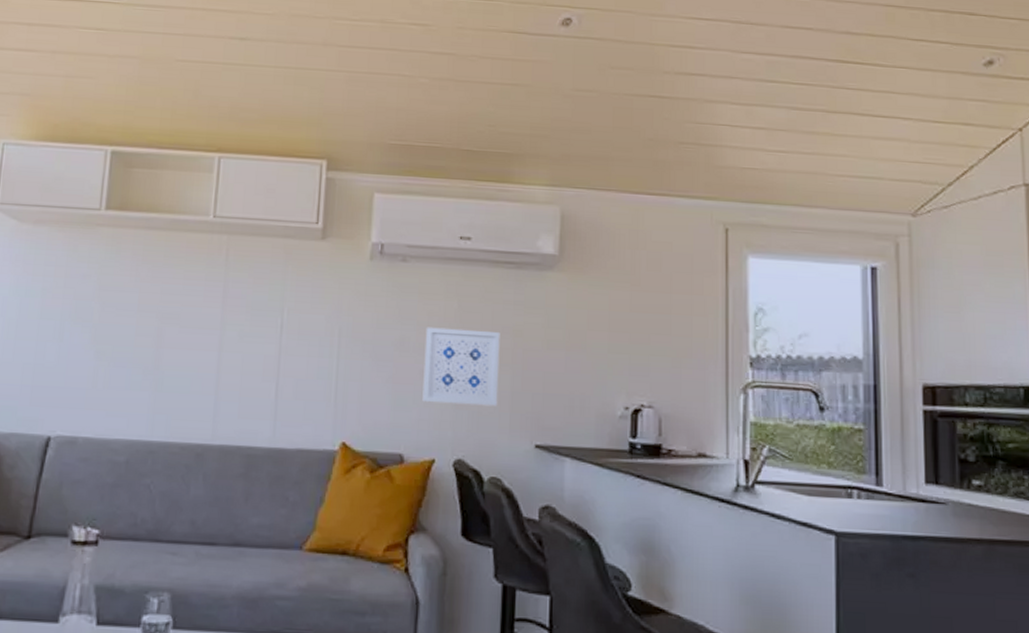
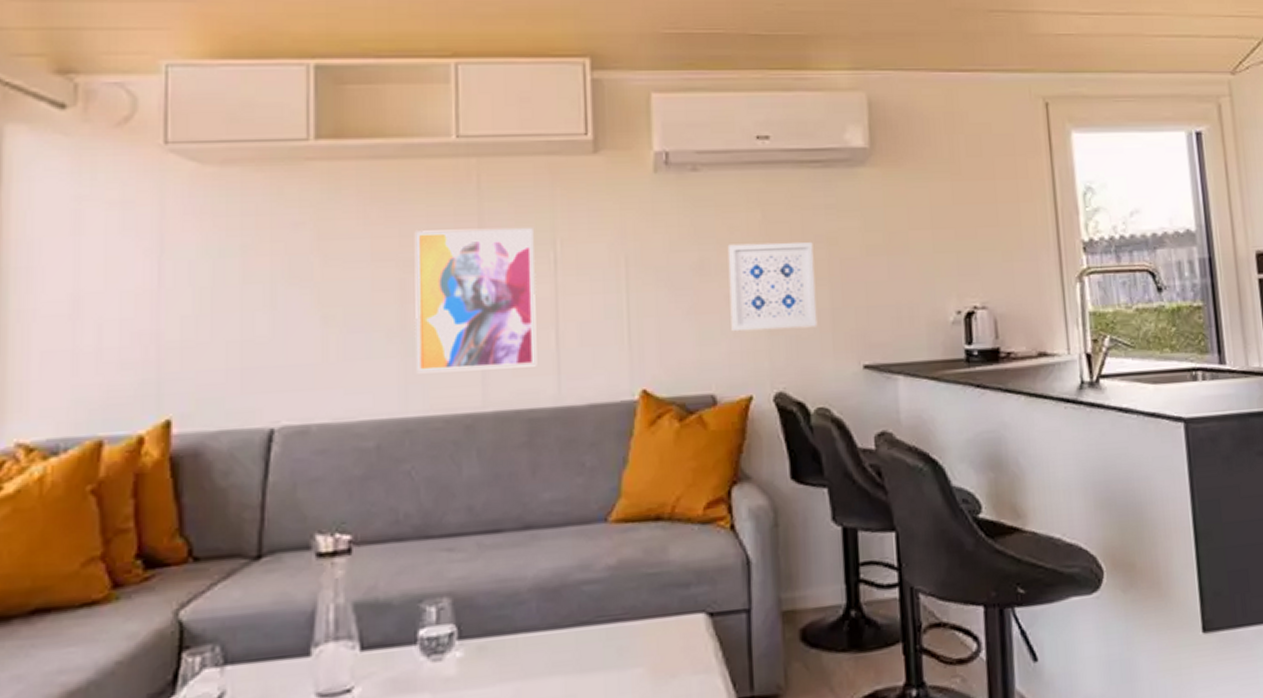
wall art: none [163,290,267,412] -> present [414,227,537,374]

